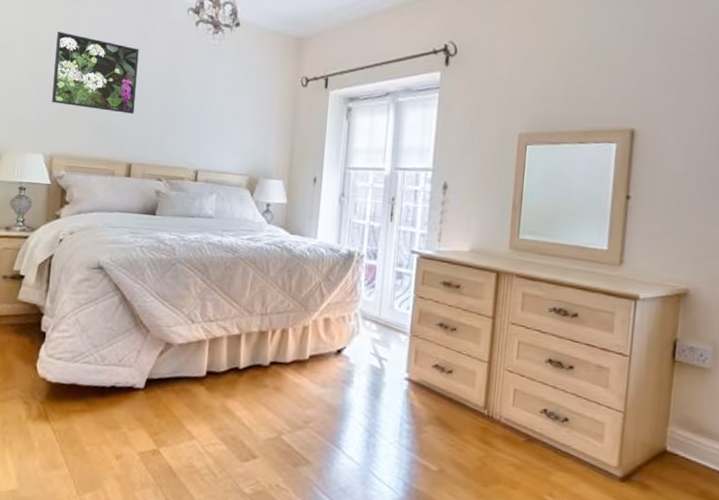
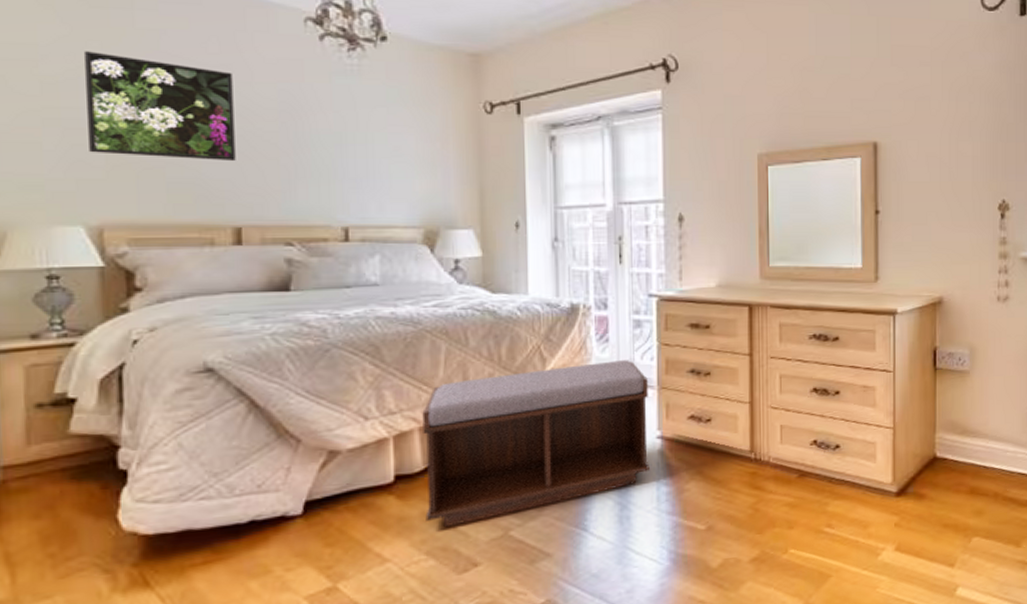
bench: none [223,303,403,421] -> present [422,360,650,528]

